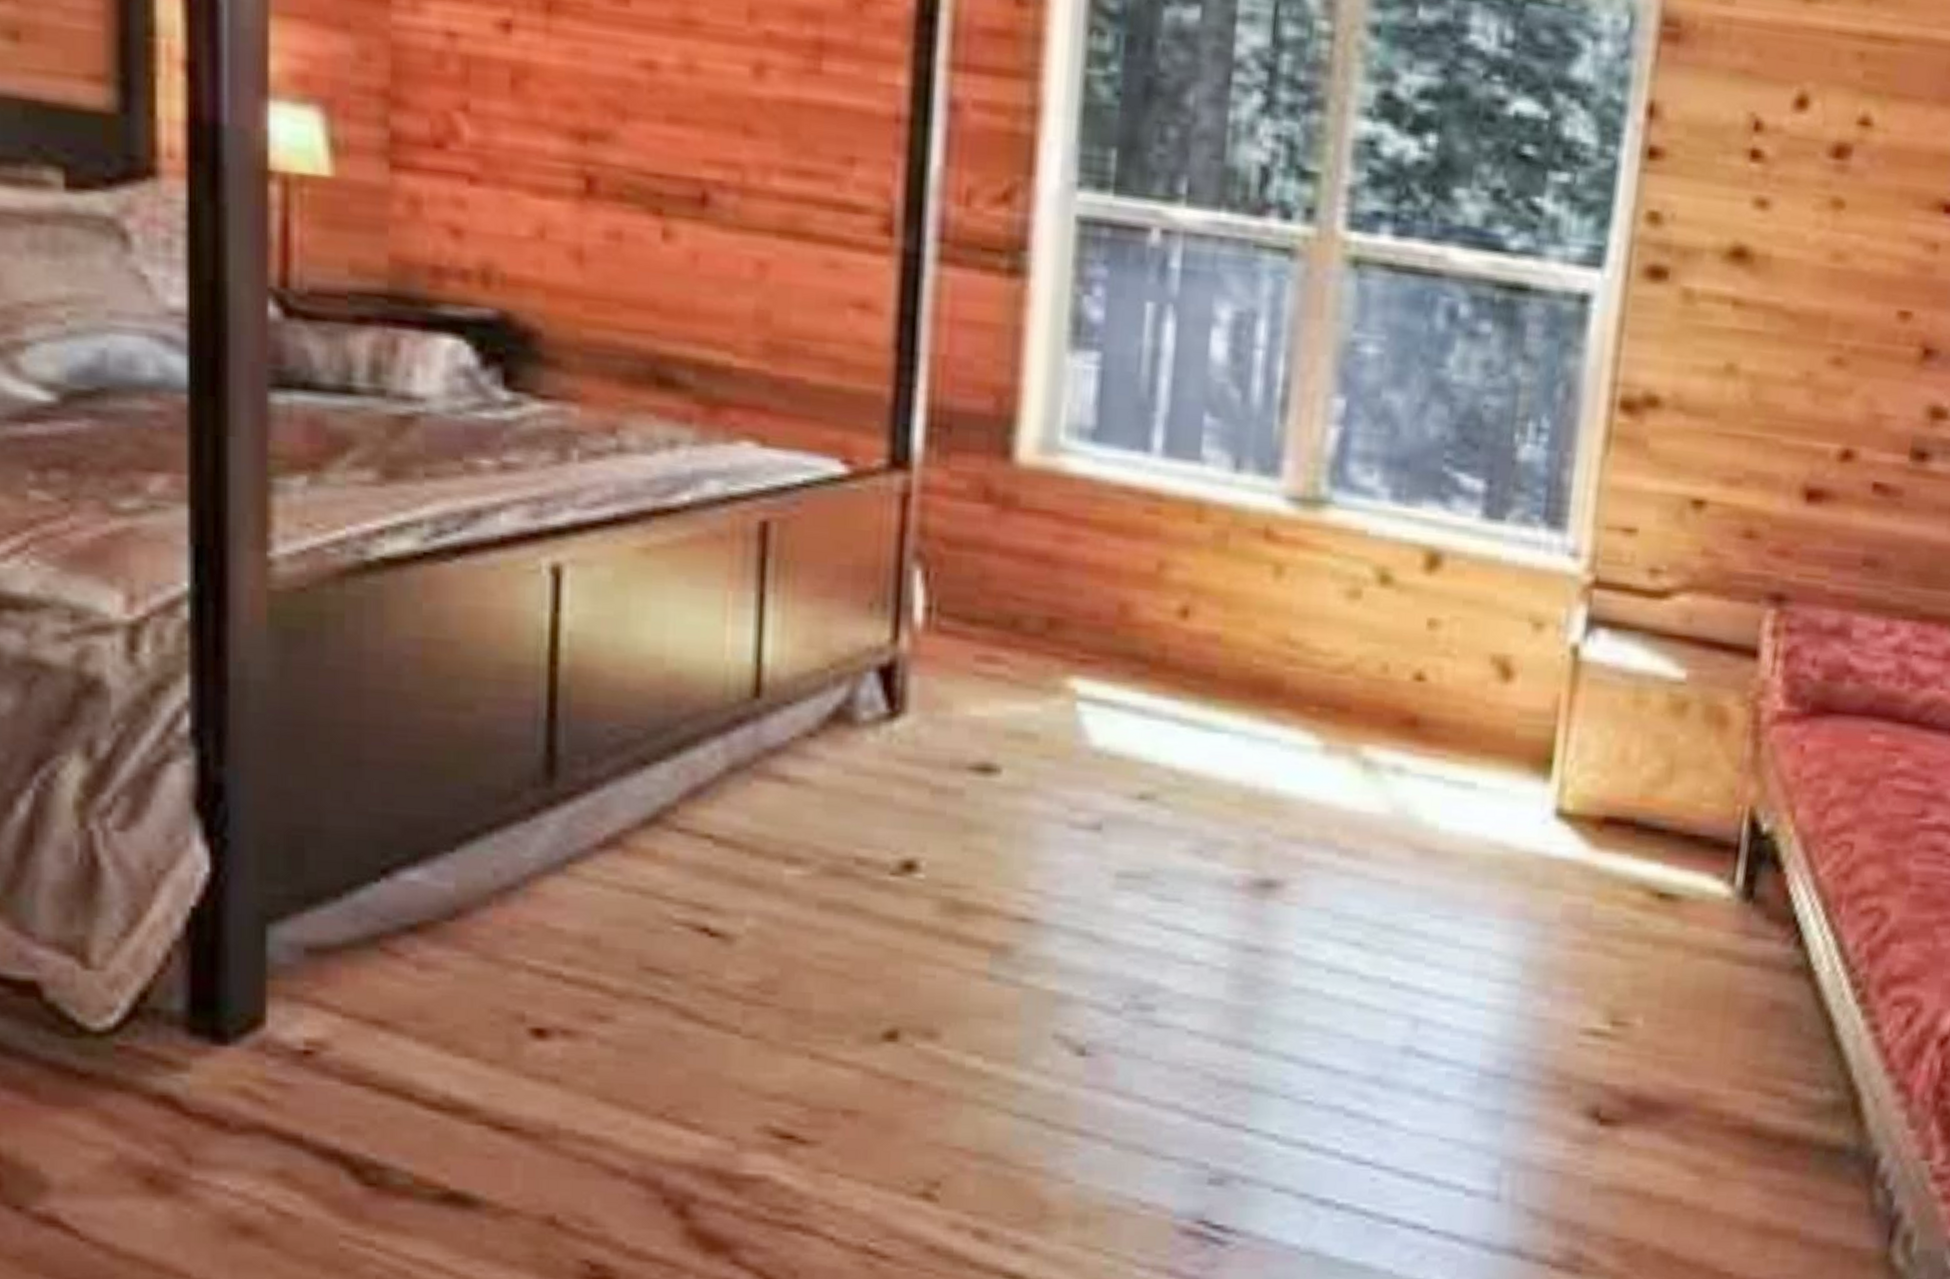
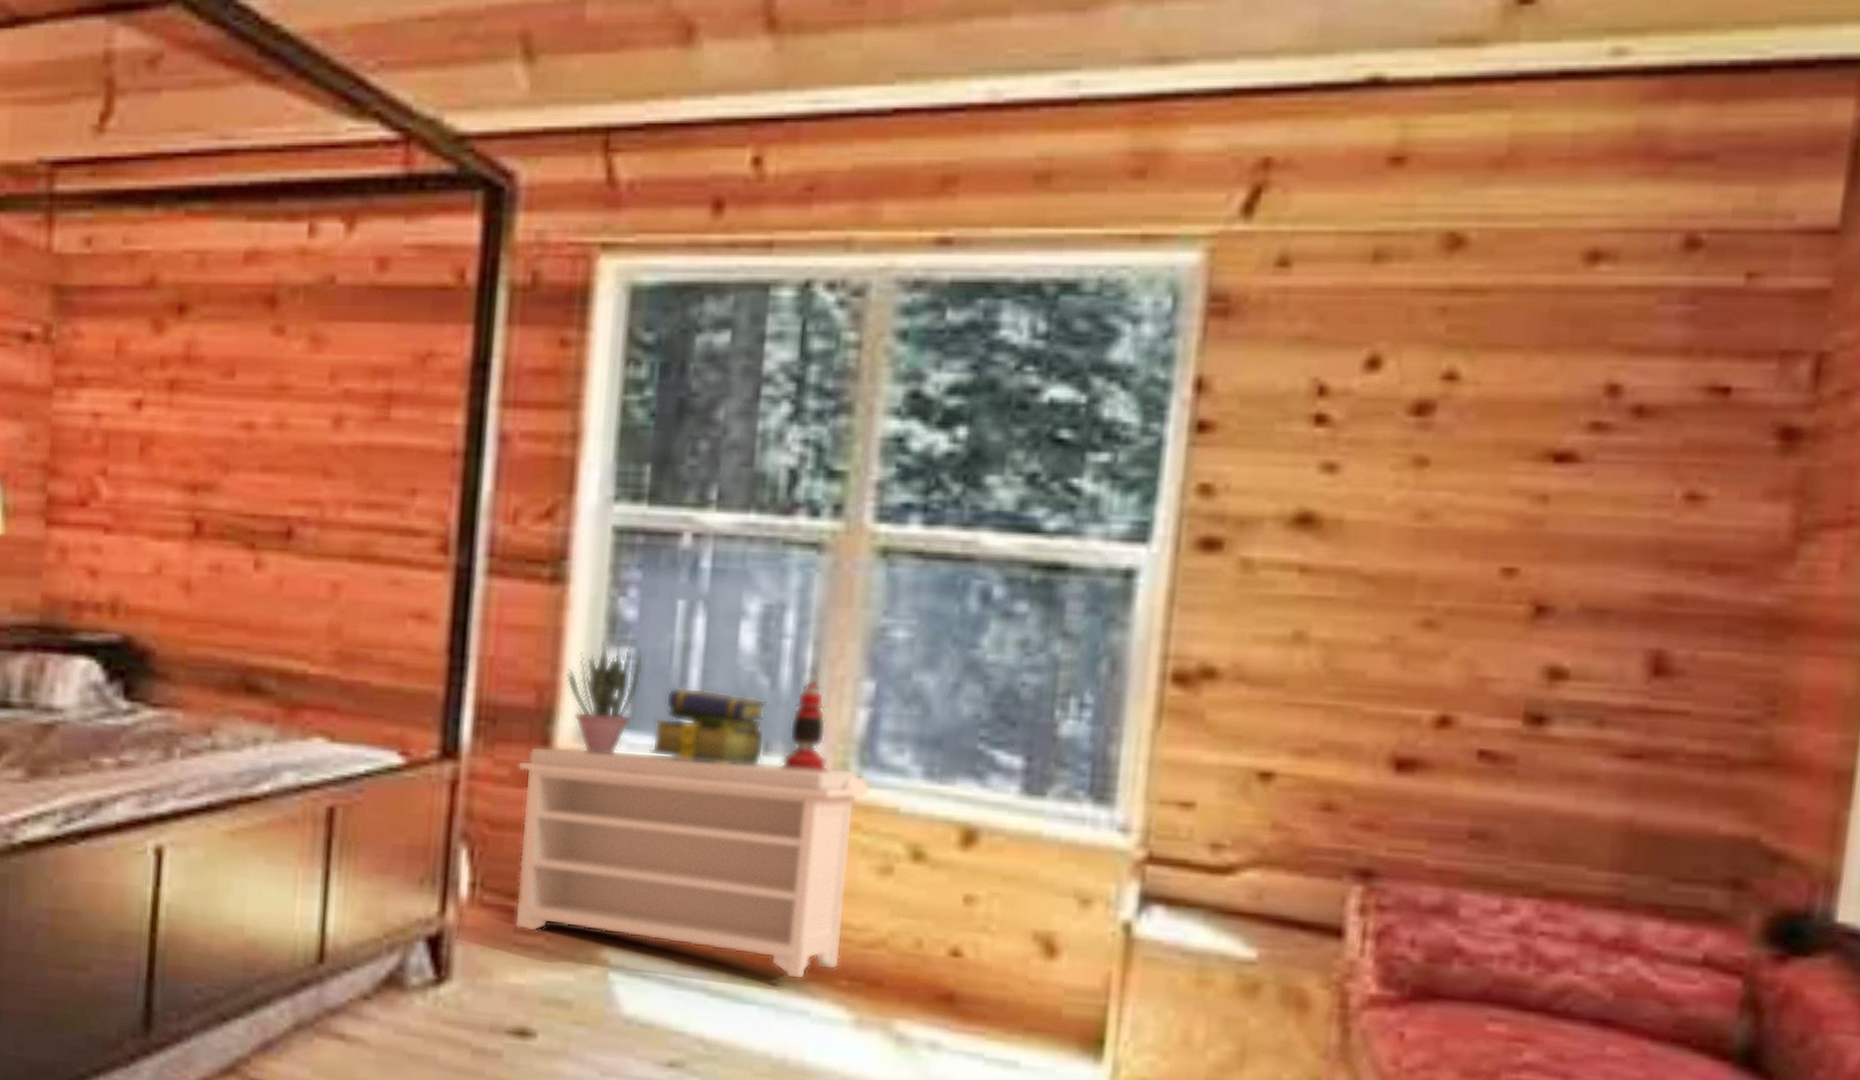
bench: none [974,457,1339,707] -> present [514,746,870,980]
potted plant: none [1027,344,1112,469] -> present [565,641,645,755]
stack of books: none [1114,397,1238,484] -> present [647,687,767,766]
lantern: none [1249,379,1301,492] -> present [777,666,830,773]

